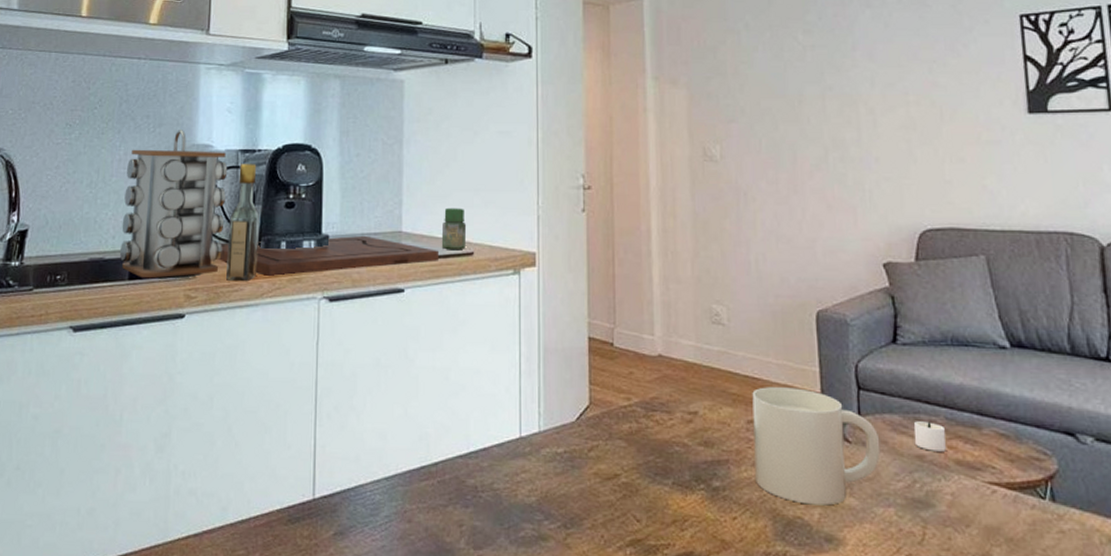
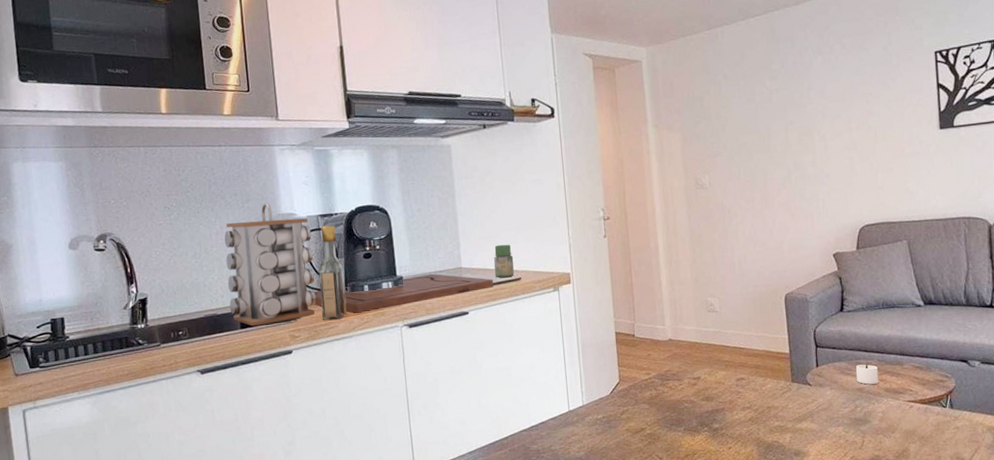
mug: present [752,387,881,506] -> none [739,351,833,432]

